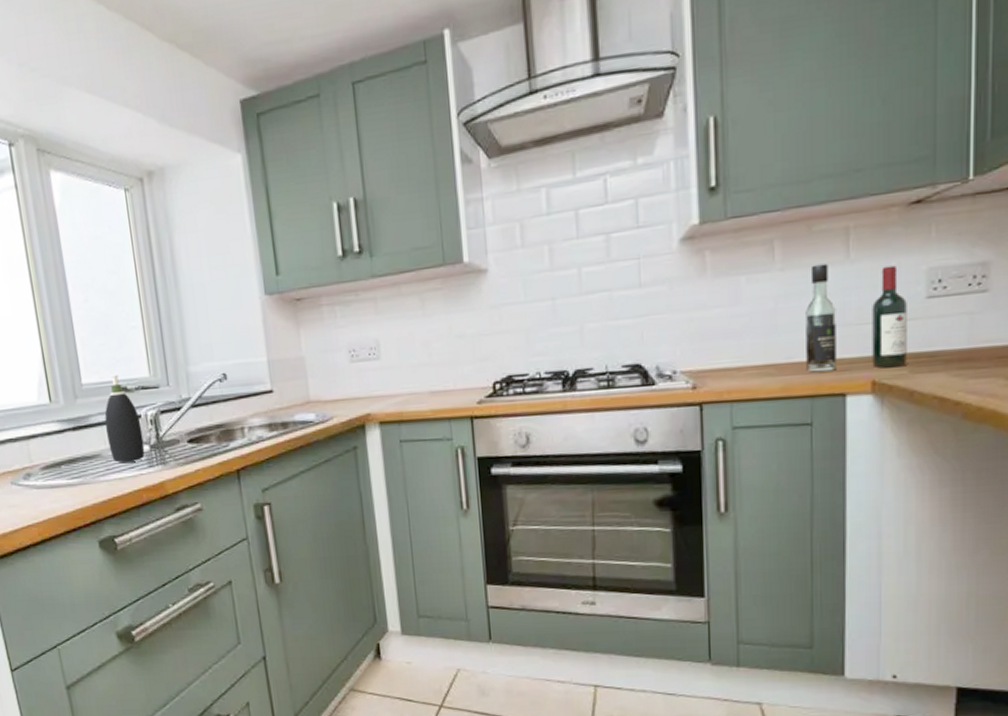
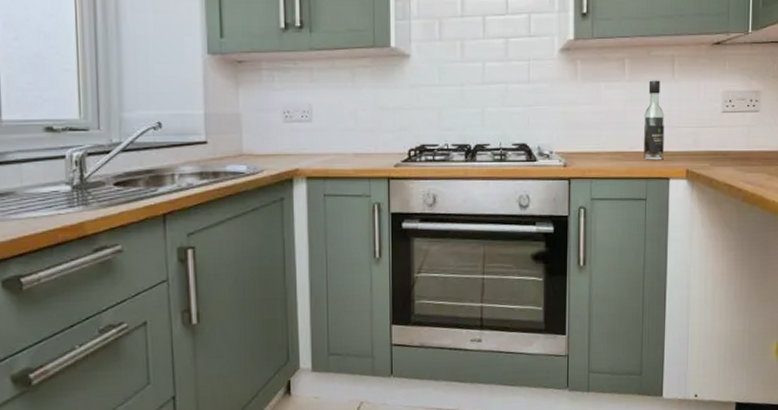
soap dispenser: present [104,374,145,463] -> none [23,114,66,201]
wine bottle: present [872,265,907,368] -> none [687,87,710,161]

